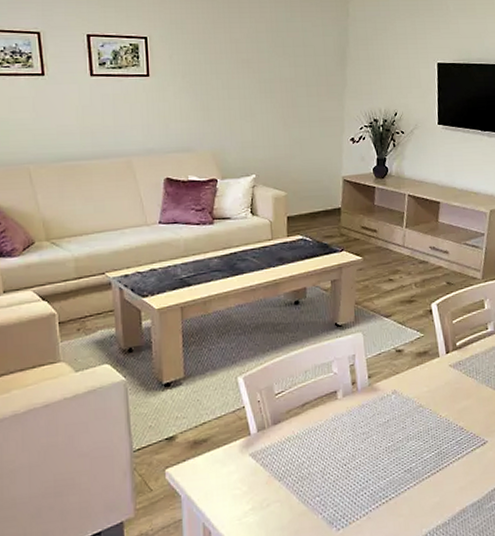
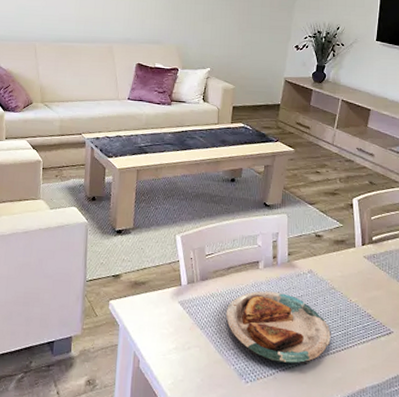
plate: none [306,421,425,500] -> present [226,290,331,366]

